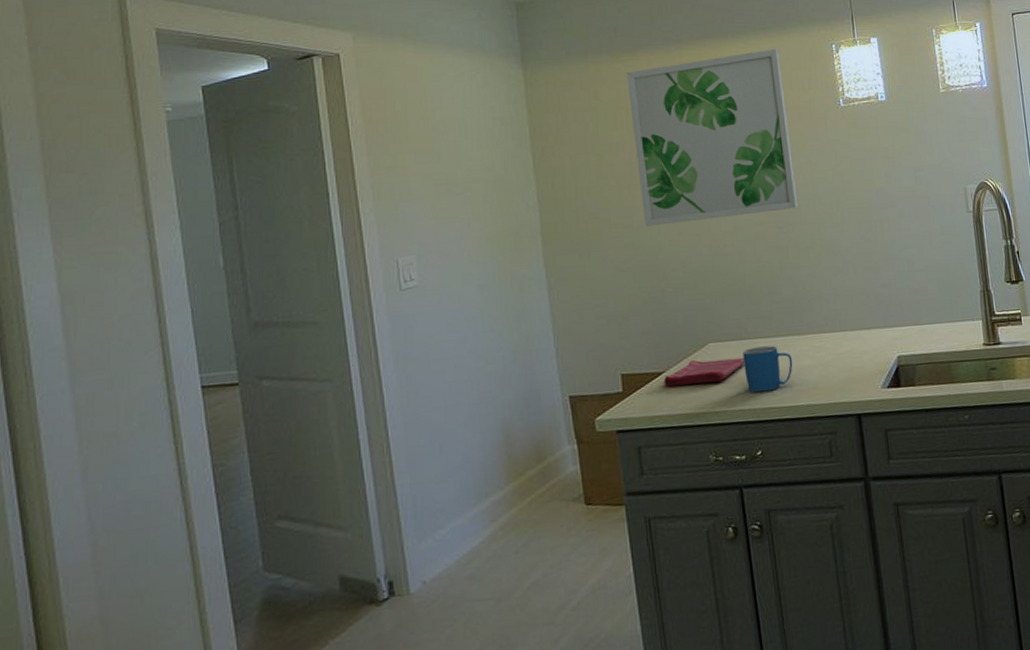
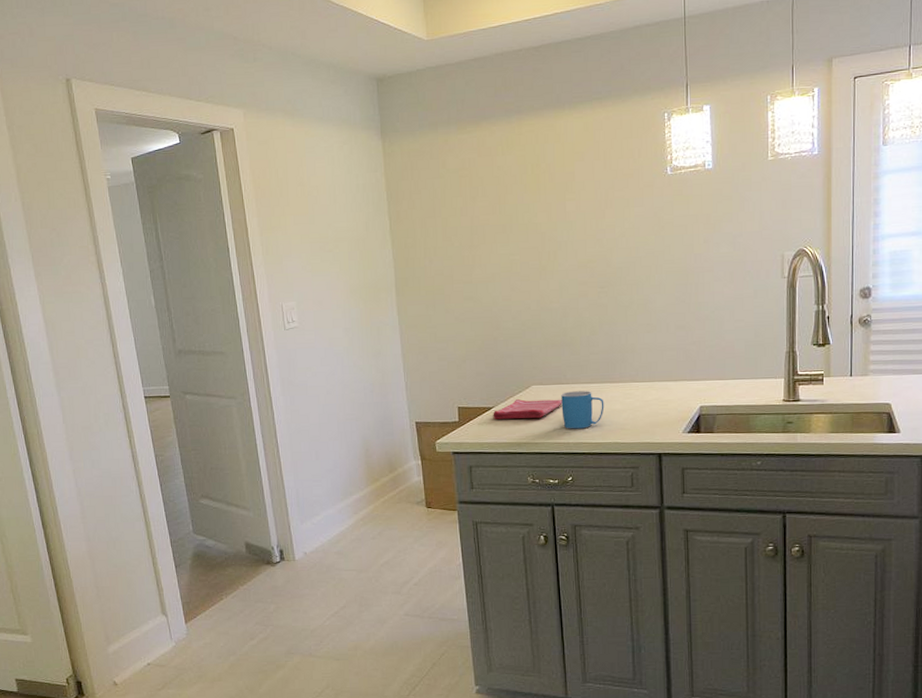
wall art: present [626,48,799,227] -> none [471,118,620,283]

